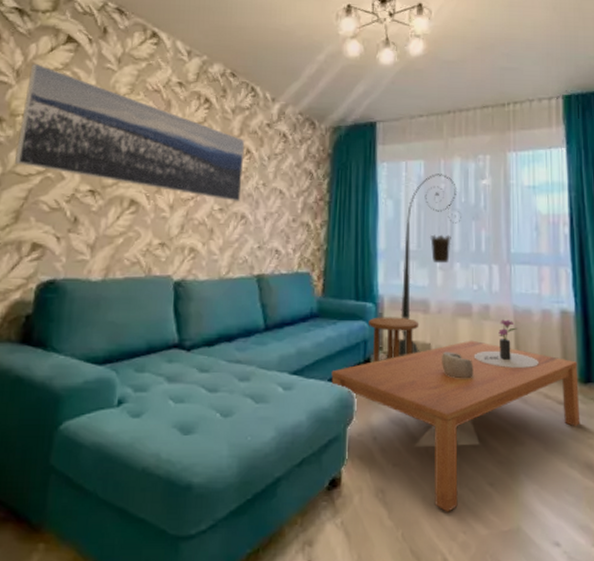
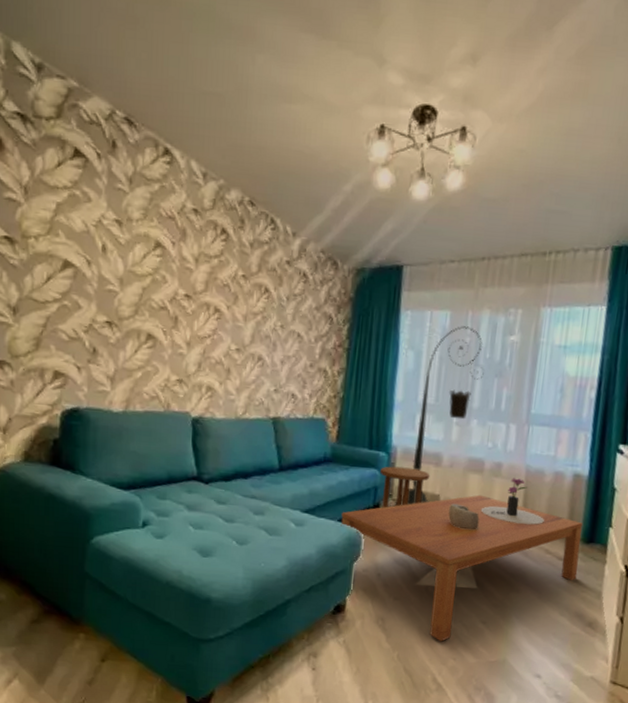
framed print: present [15,63,245,201] -> none [31,179,263,342]

